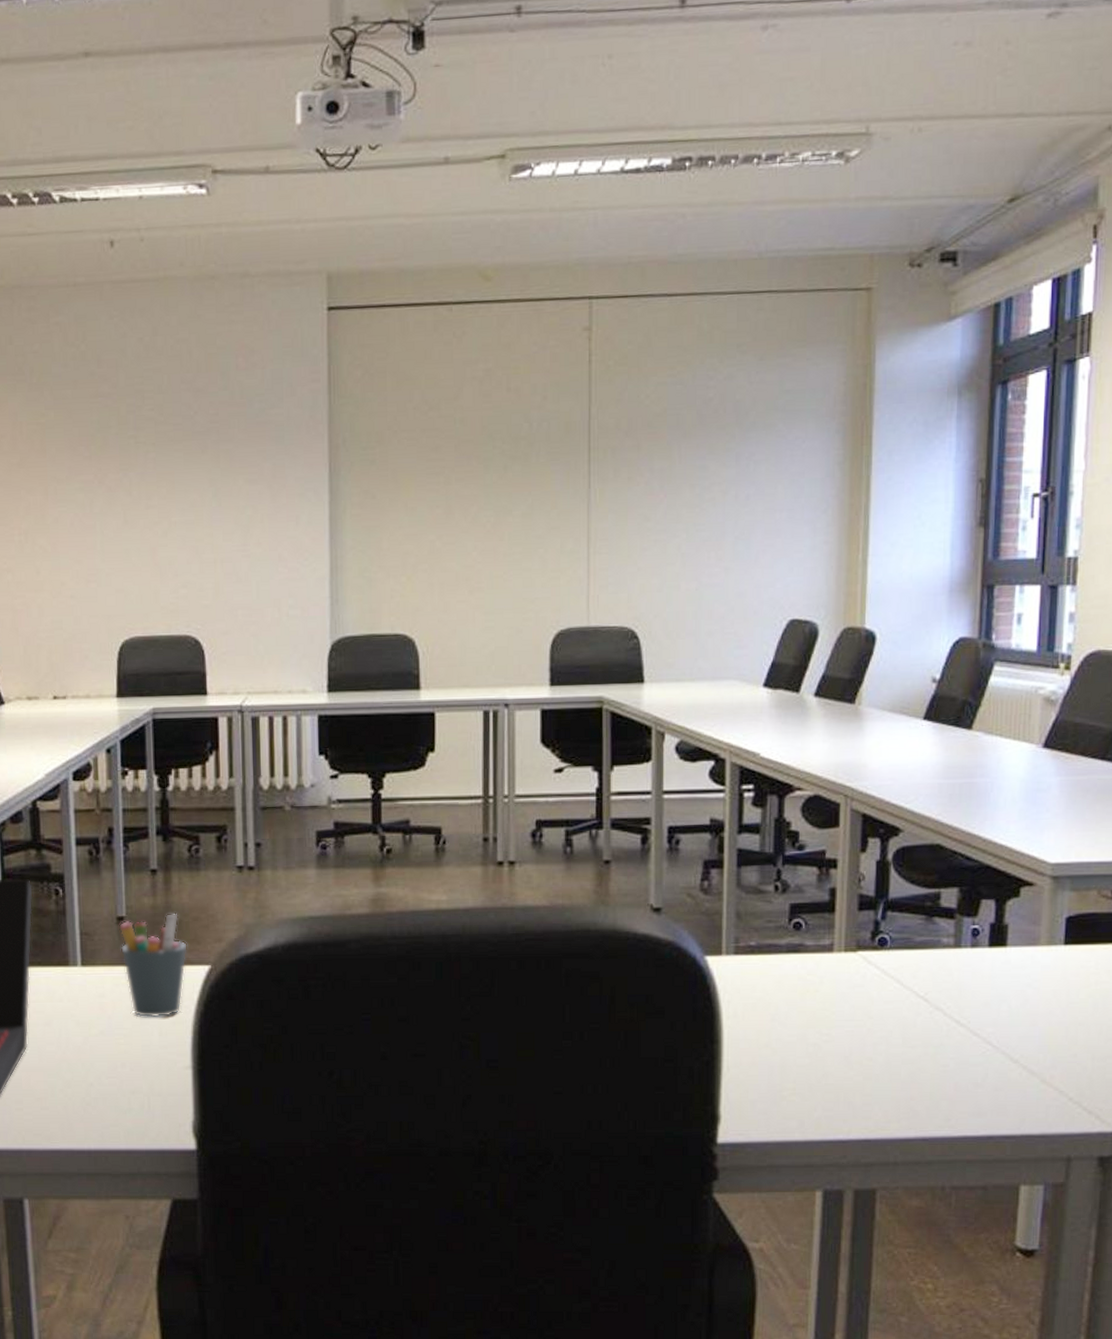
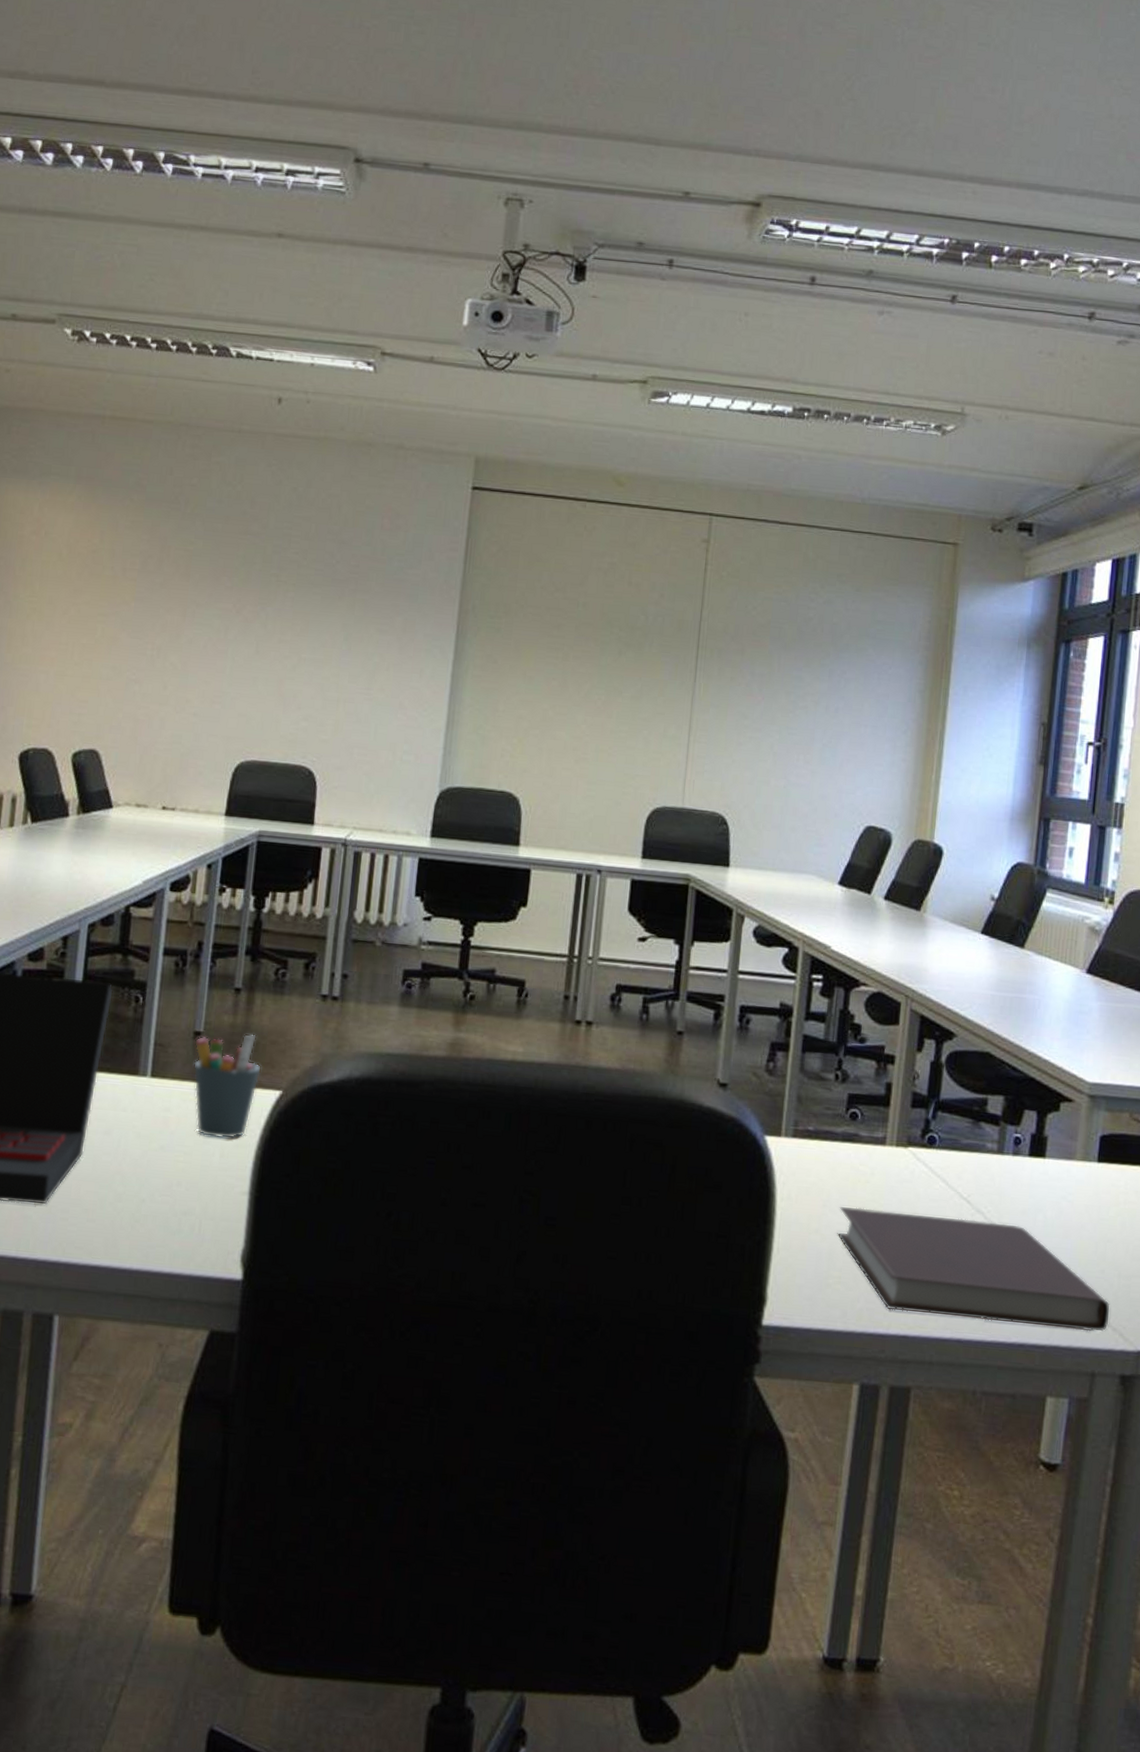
notebook: none [788,1017,1085,1117] -> present [837,1207,1110,1332]

